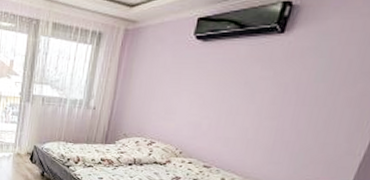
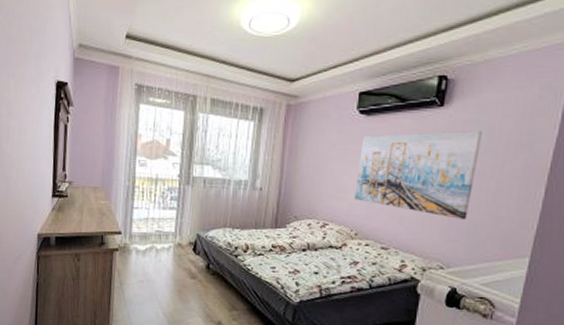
wall art: none [183,58,323,145] -> present [355,131,483,221]

